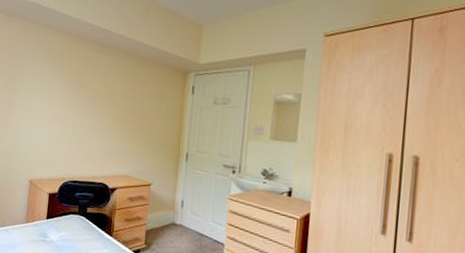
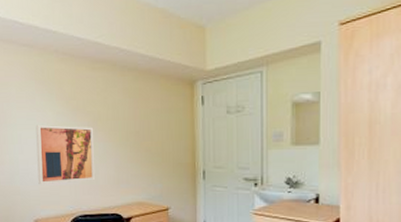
wall art: none [37,95,93,151] -> present [36,124,96,185]

